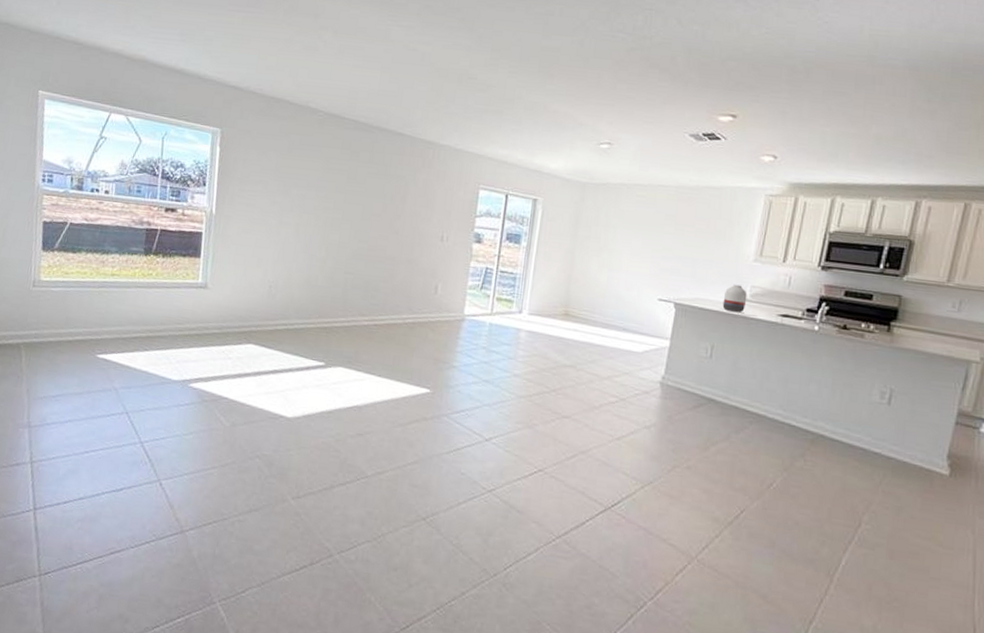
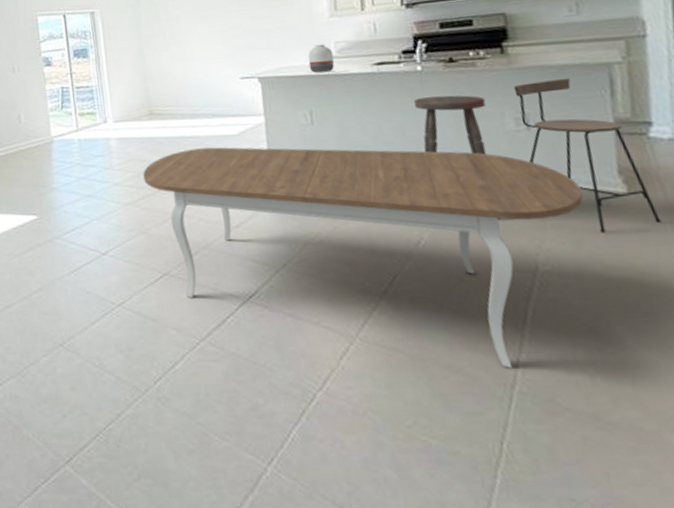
dining table: none [543,356,914,607] -> present [143,147,584,369]
bar stool: none [799,355,863,478] -> present [414,95,501,220]
bar stool: none [882,362,967,507] -> present [513,77,662,234]

